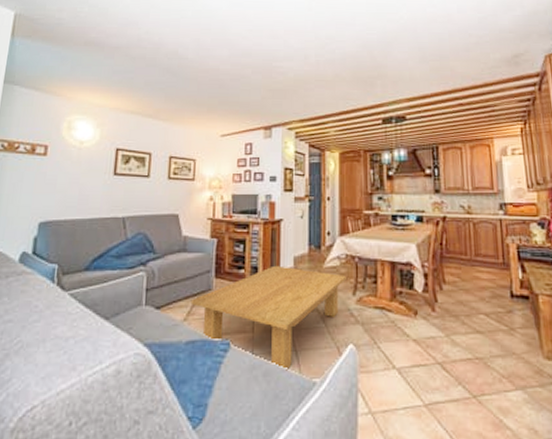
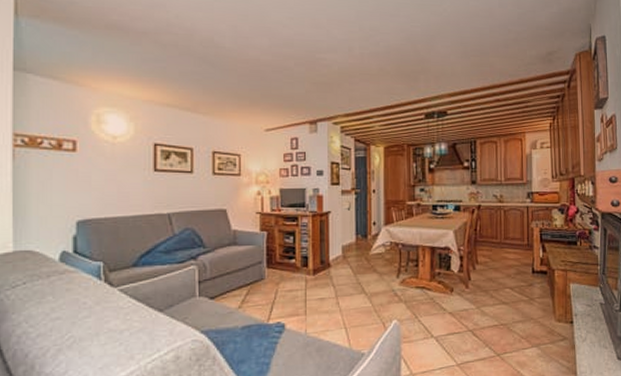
coffee table: present [191,265,346,371] -> none [244,254,391,346]

